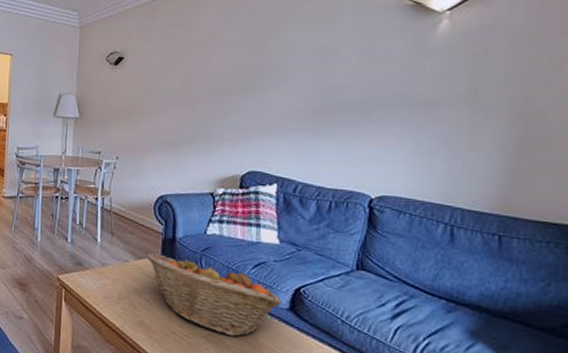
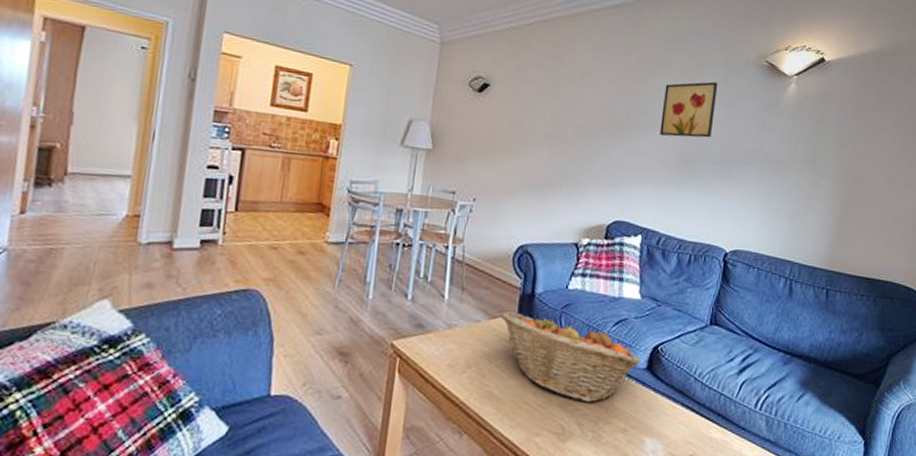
wall art: none [291,29,354,88] -> present [660,81,718,138]

